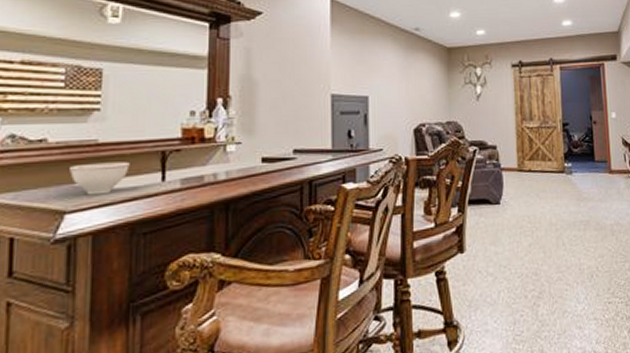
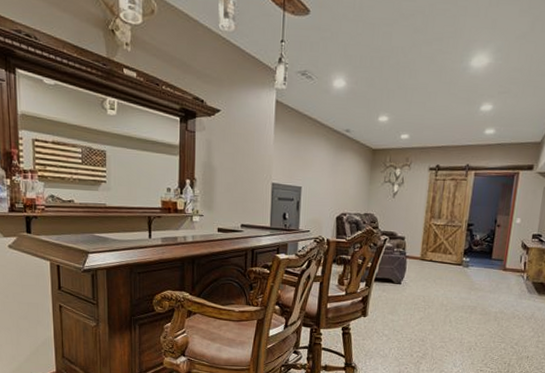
bowl: present [68,161,130,195] -> none [88,220,127,243]

